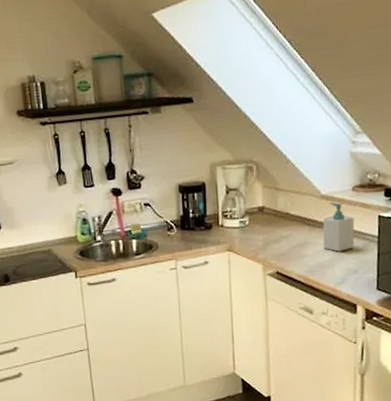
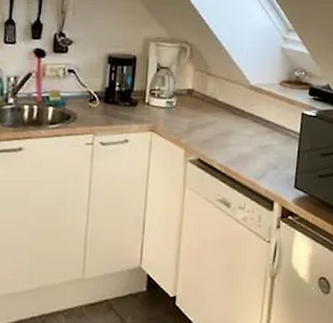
soap bottle: present [323,202,355,252] -> none [247,93,279,145]

